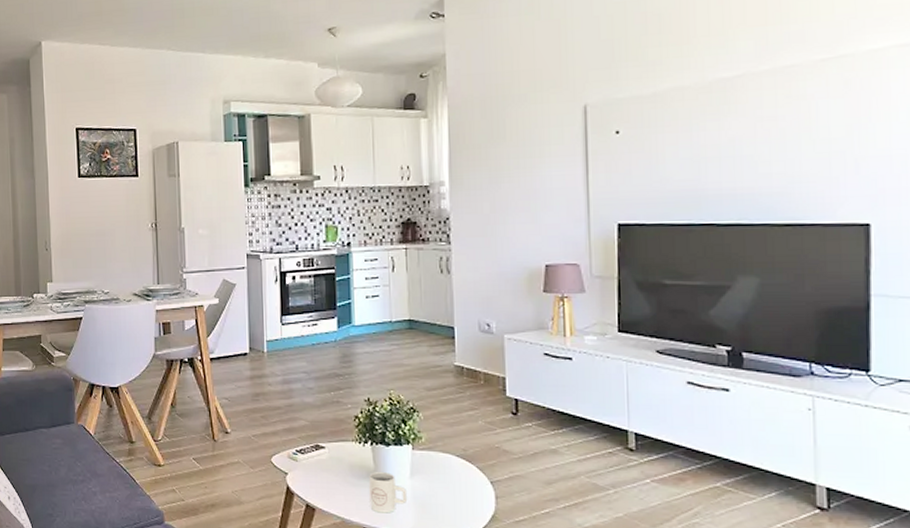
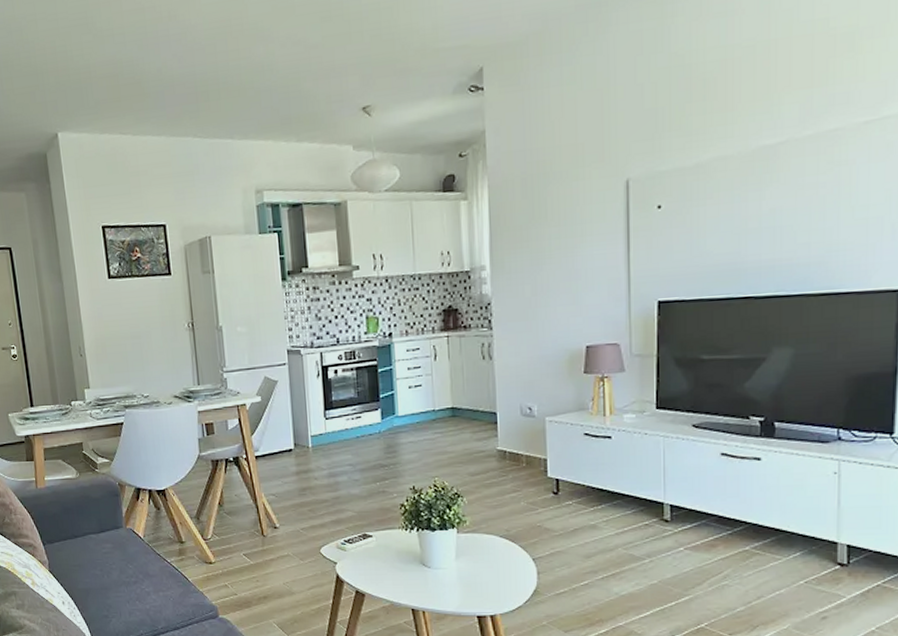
mug: present [368,472,408,514] -> none [415,556,454,594]

